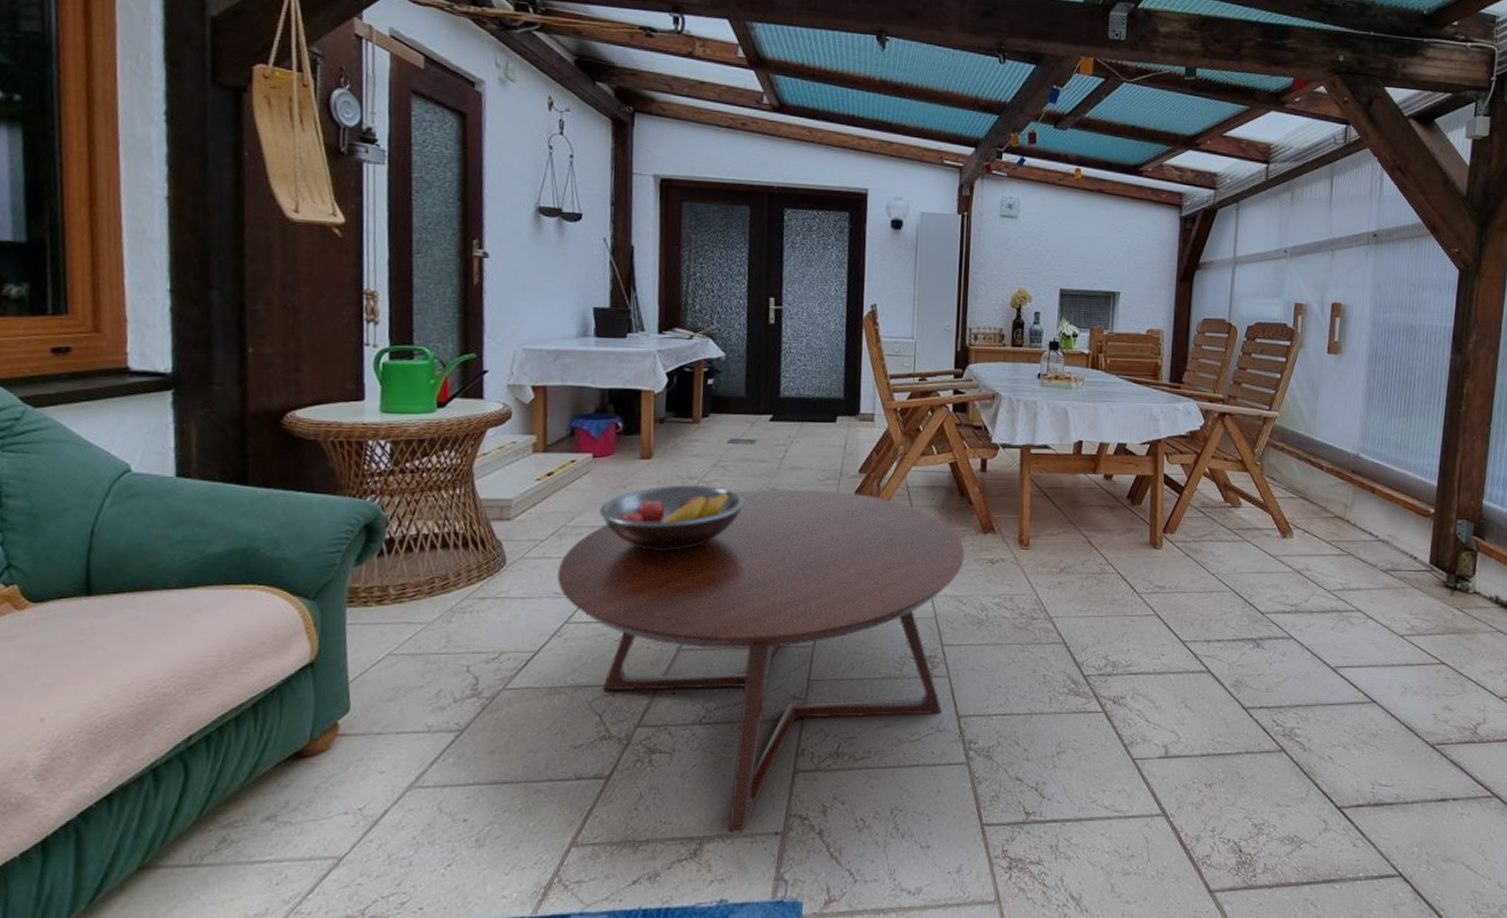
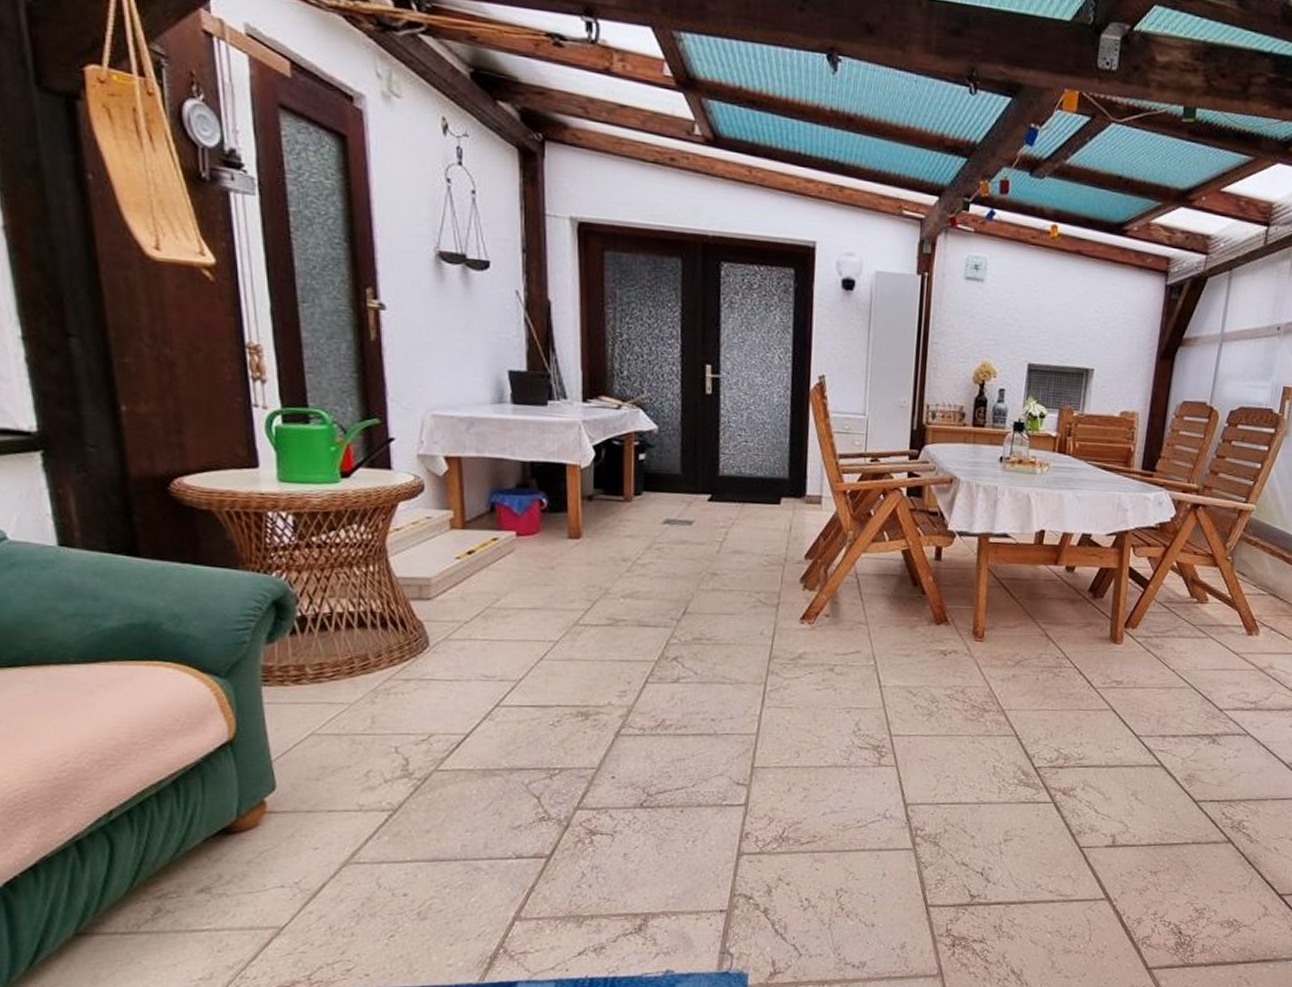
coffee table: present [557,489,965,833] -> none [486,574,916,910]
fruit bowl: present [600,485,745,550] -> none [527,567,683,635]

